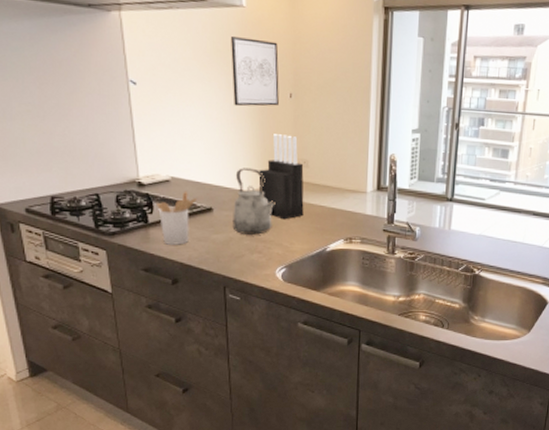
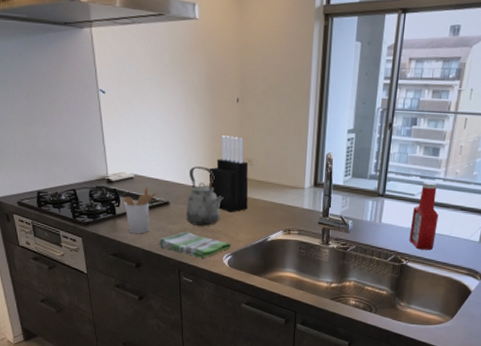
dish towel: none [200,242,285,272] -> present [159,231,231,258]
wall art: present [231,37,279,107] -> none [185,47,228,111]
ketchup bottle: none [481,184,511,259] -> present [409,181,439,250]

